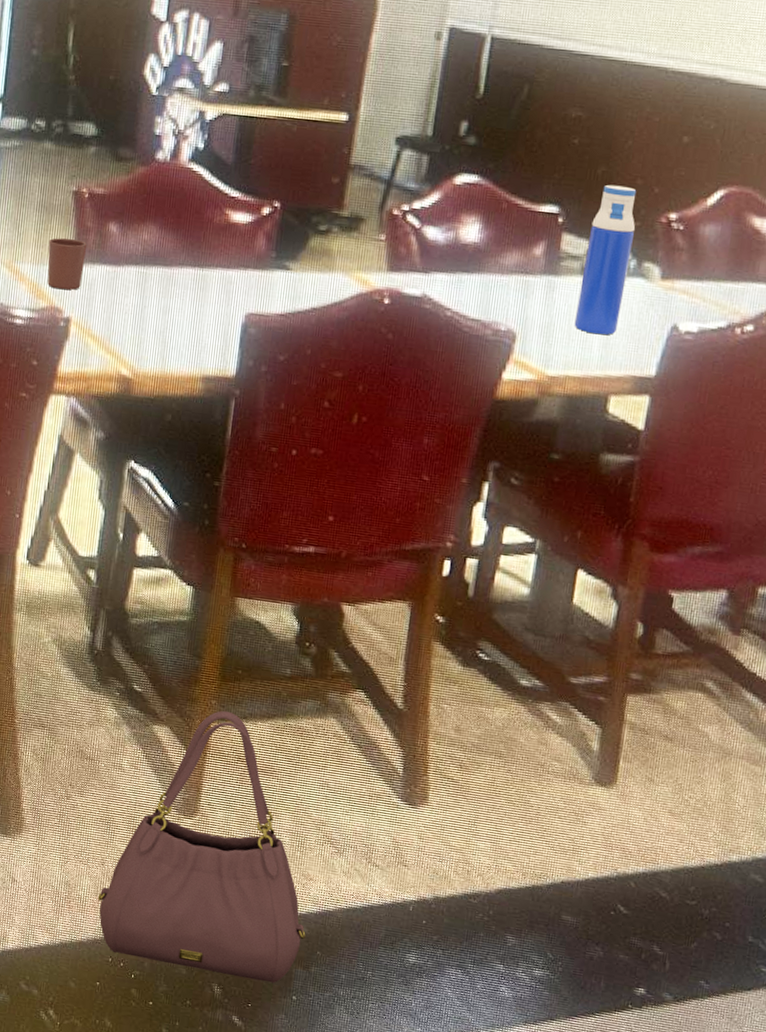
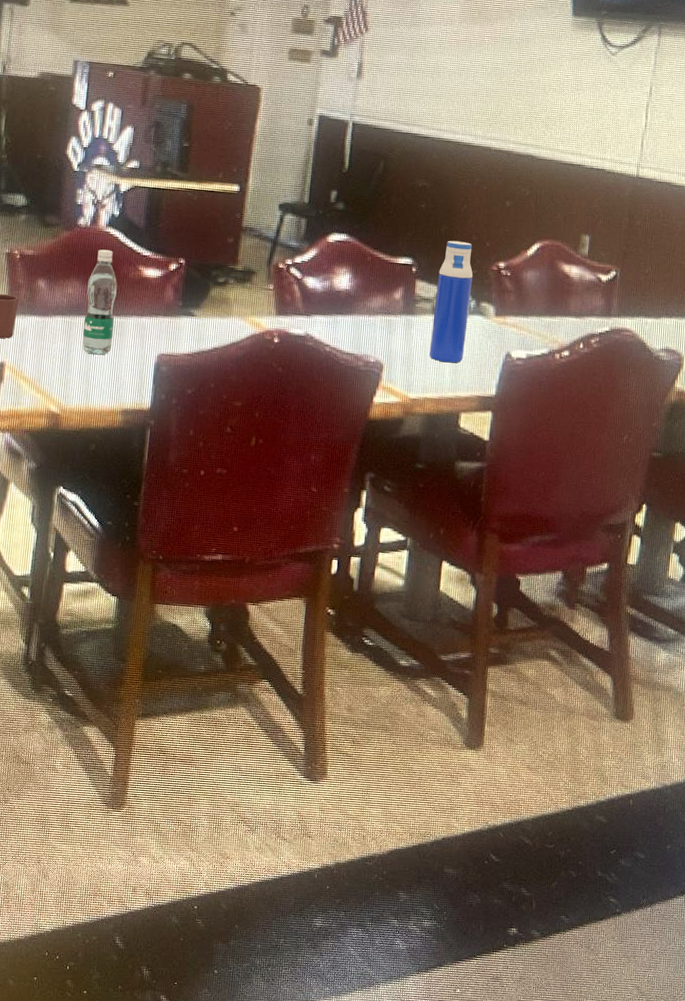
handbag: present [97,710,306,983] -> none [34,708,225,960]
bottle: none [158,188,201,313] -> present [82,249,118,355]

